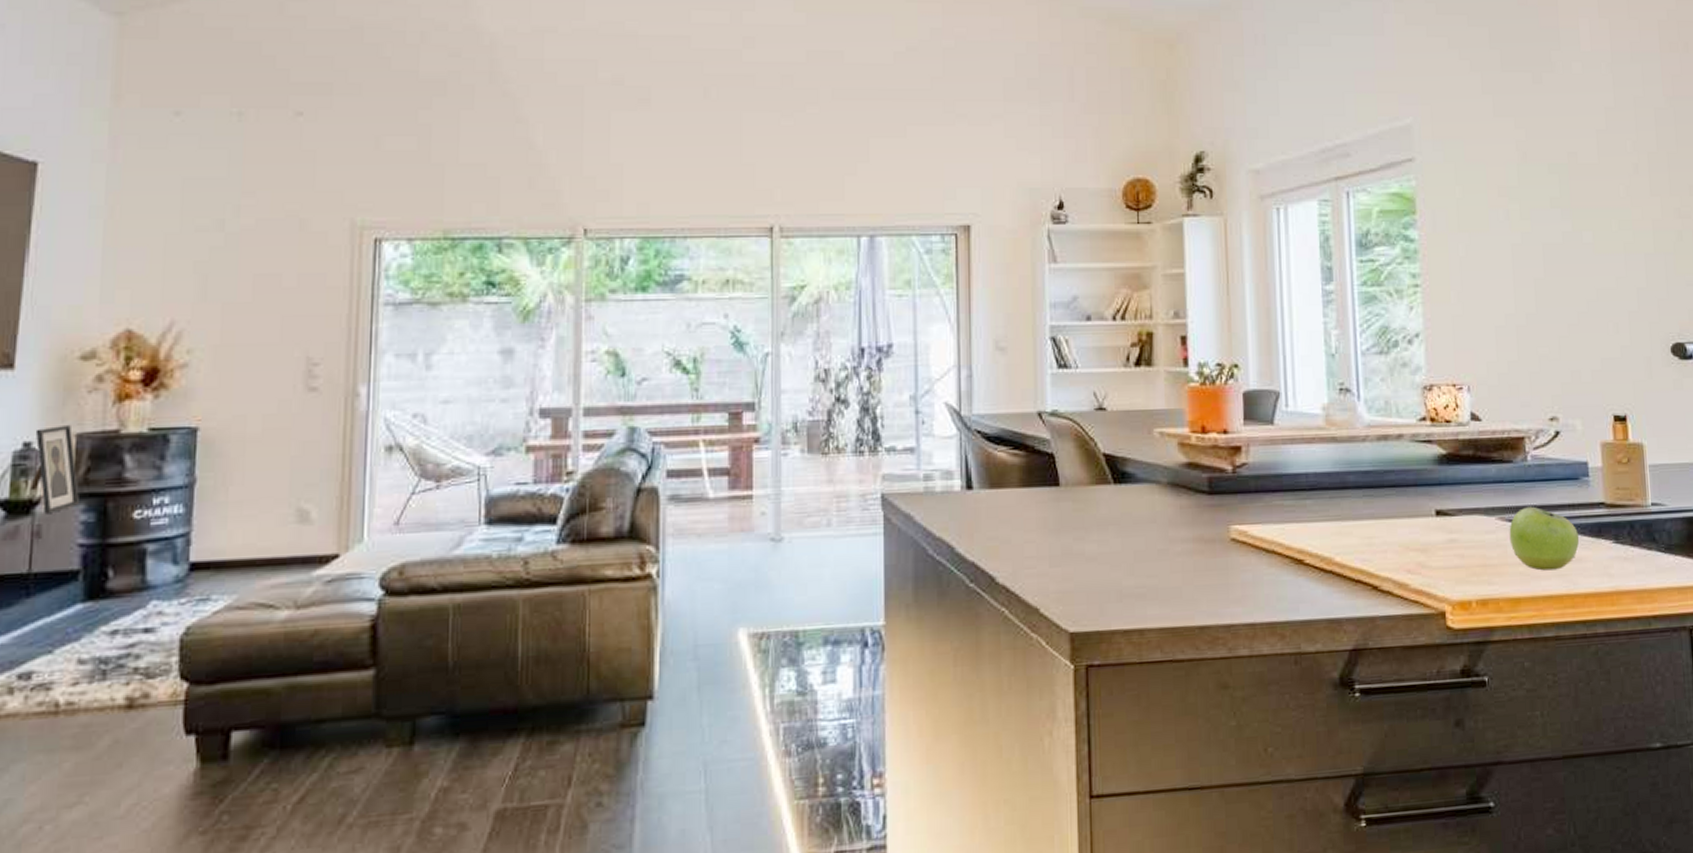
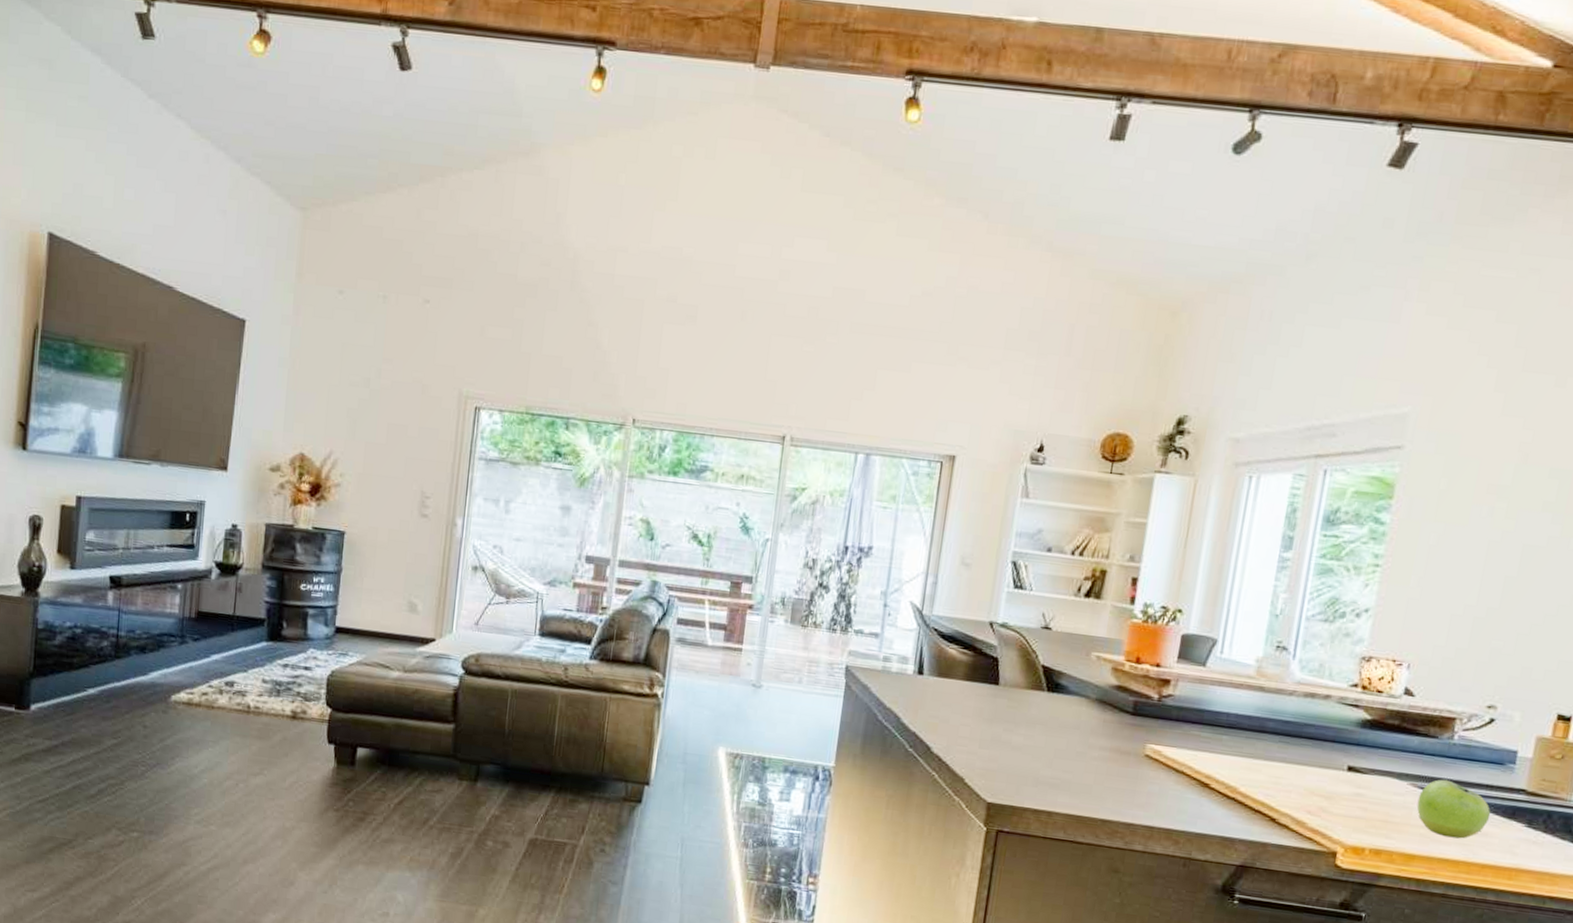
picture frame: present [30,424,79,515] -> none [235,515,266,577]

